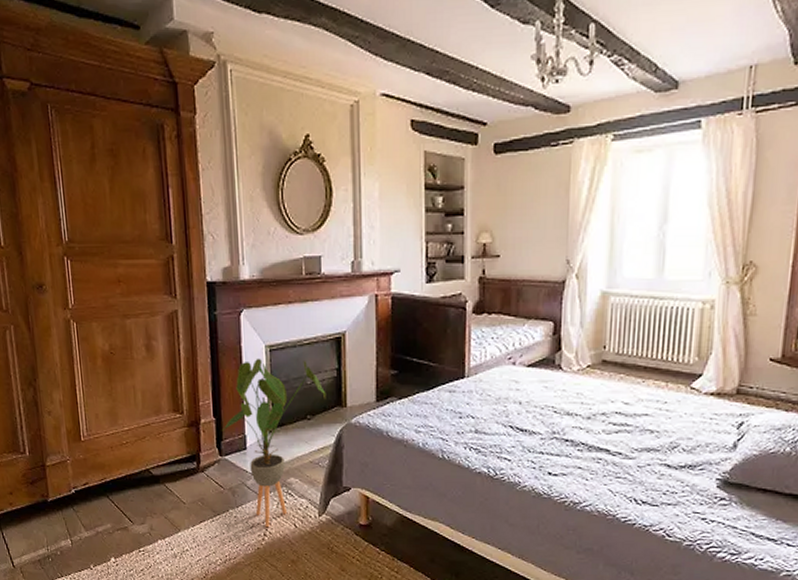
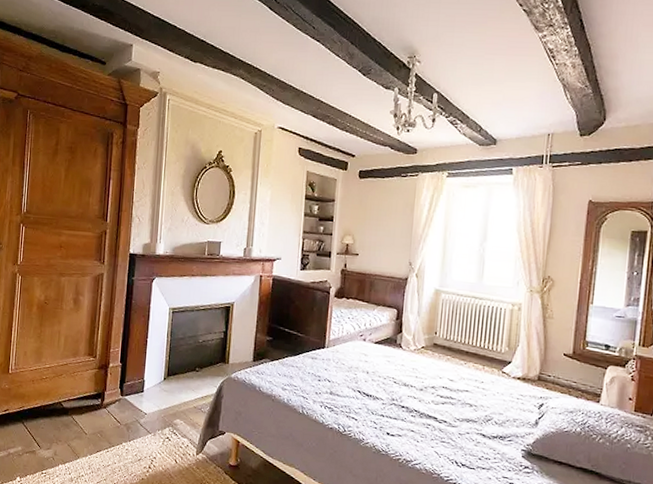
house plant: present [222,358,327,528] -> none [126,317,214,462]

